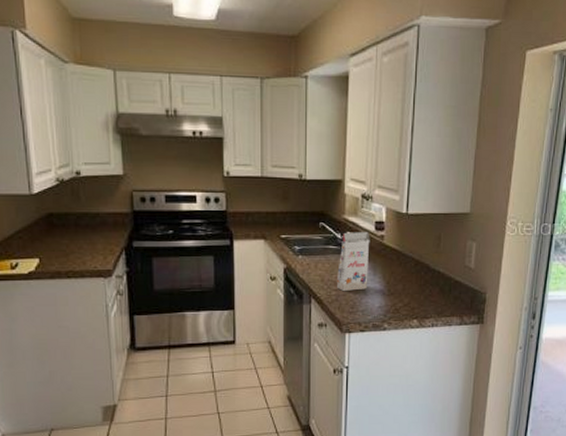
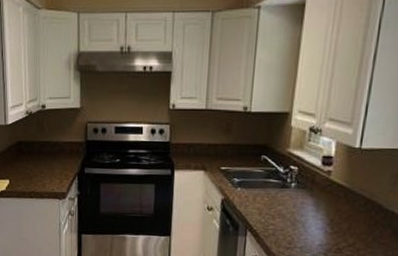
gift box: present [336,232,370,291] -> none [274,166,316,226]

